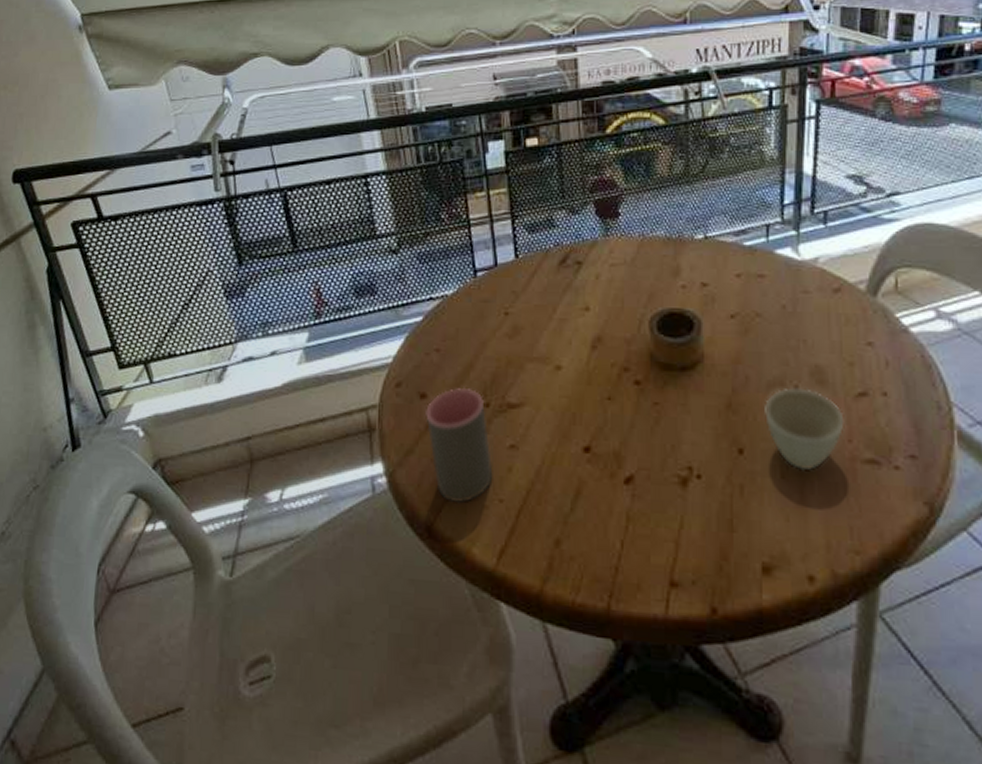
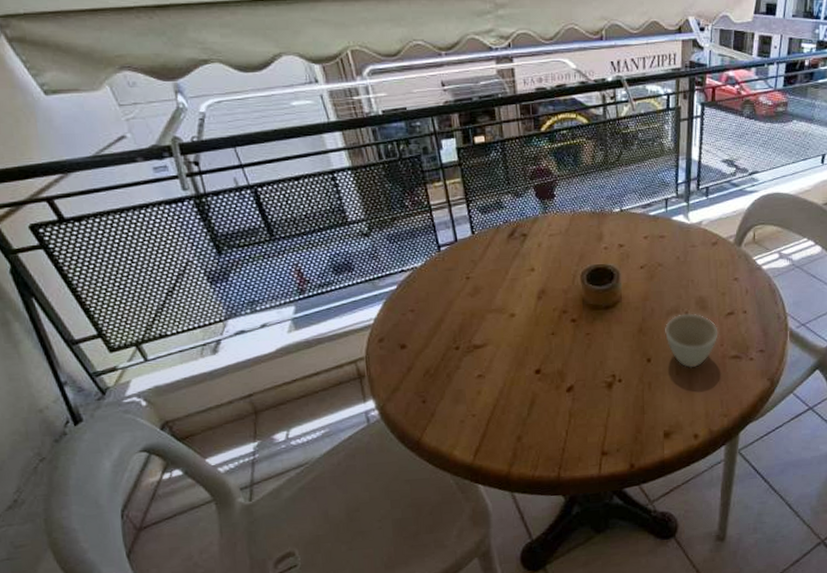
cup: present [425,387,493,504] -> none [406,336,466,422]

